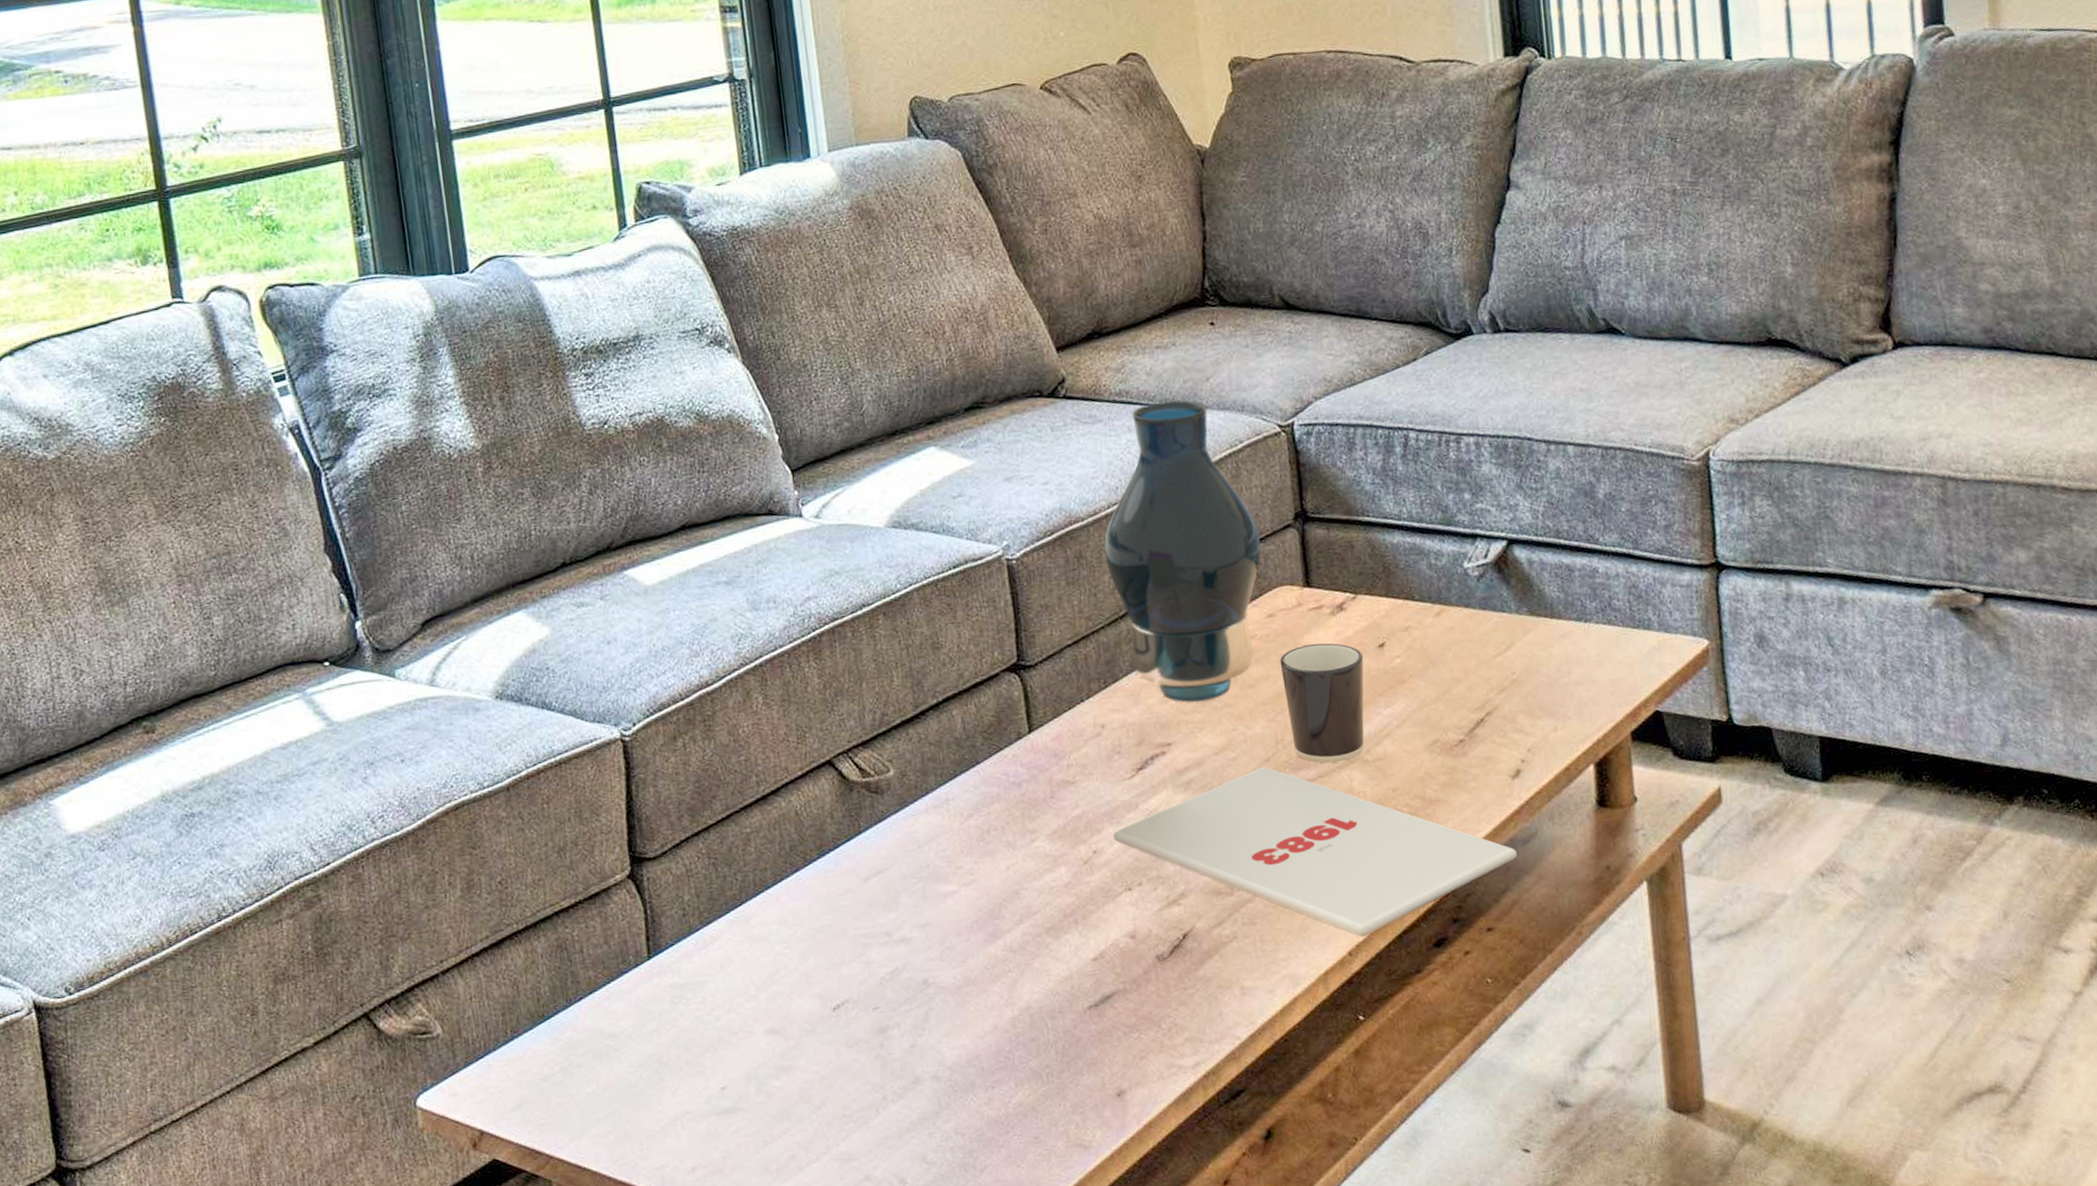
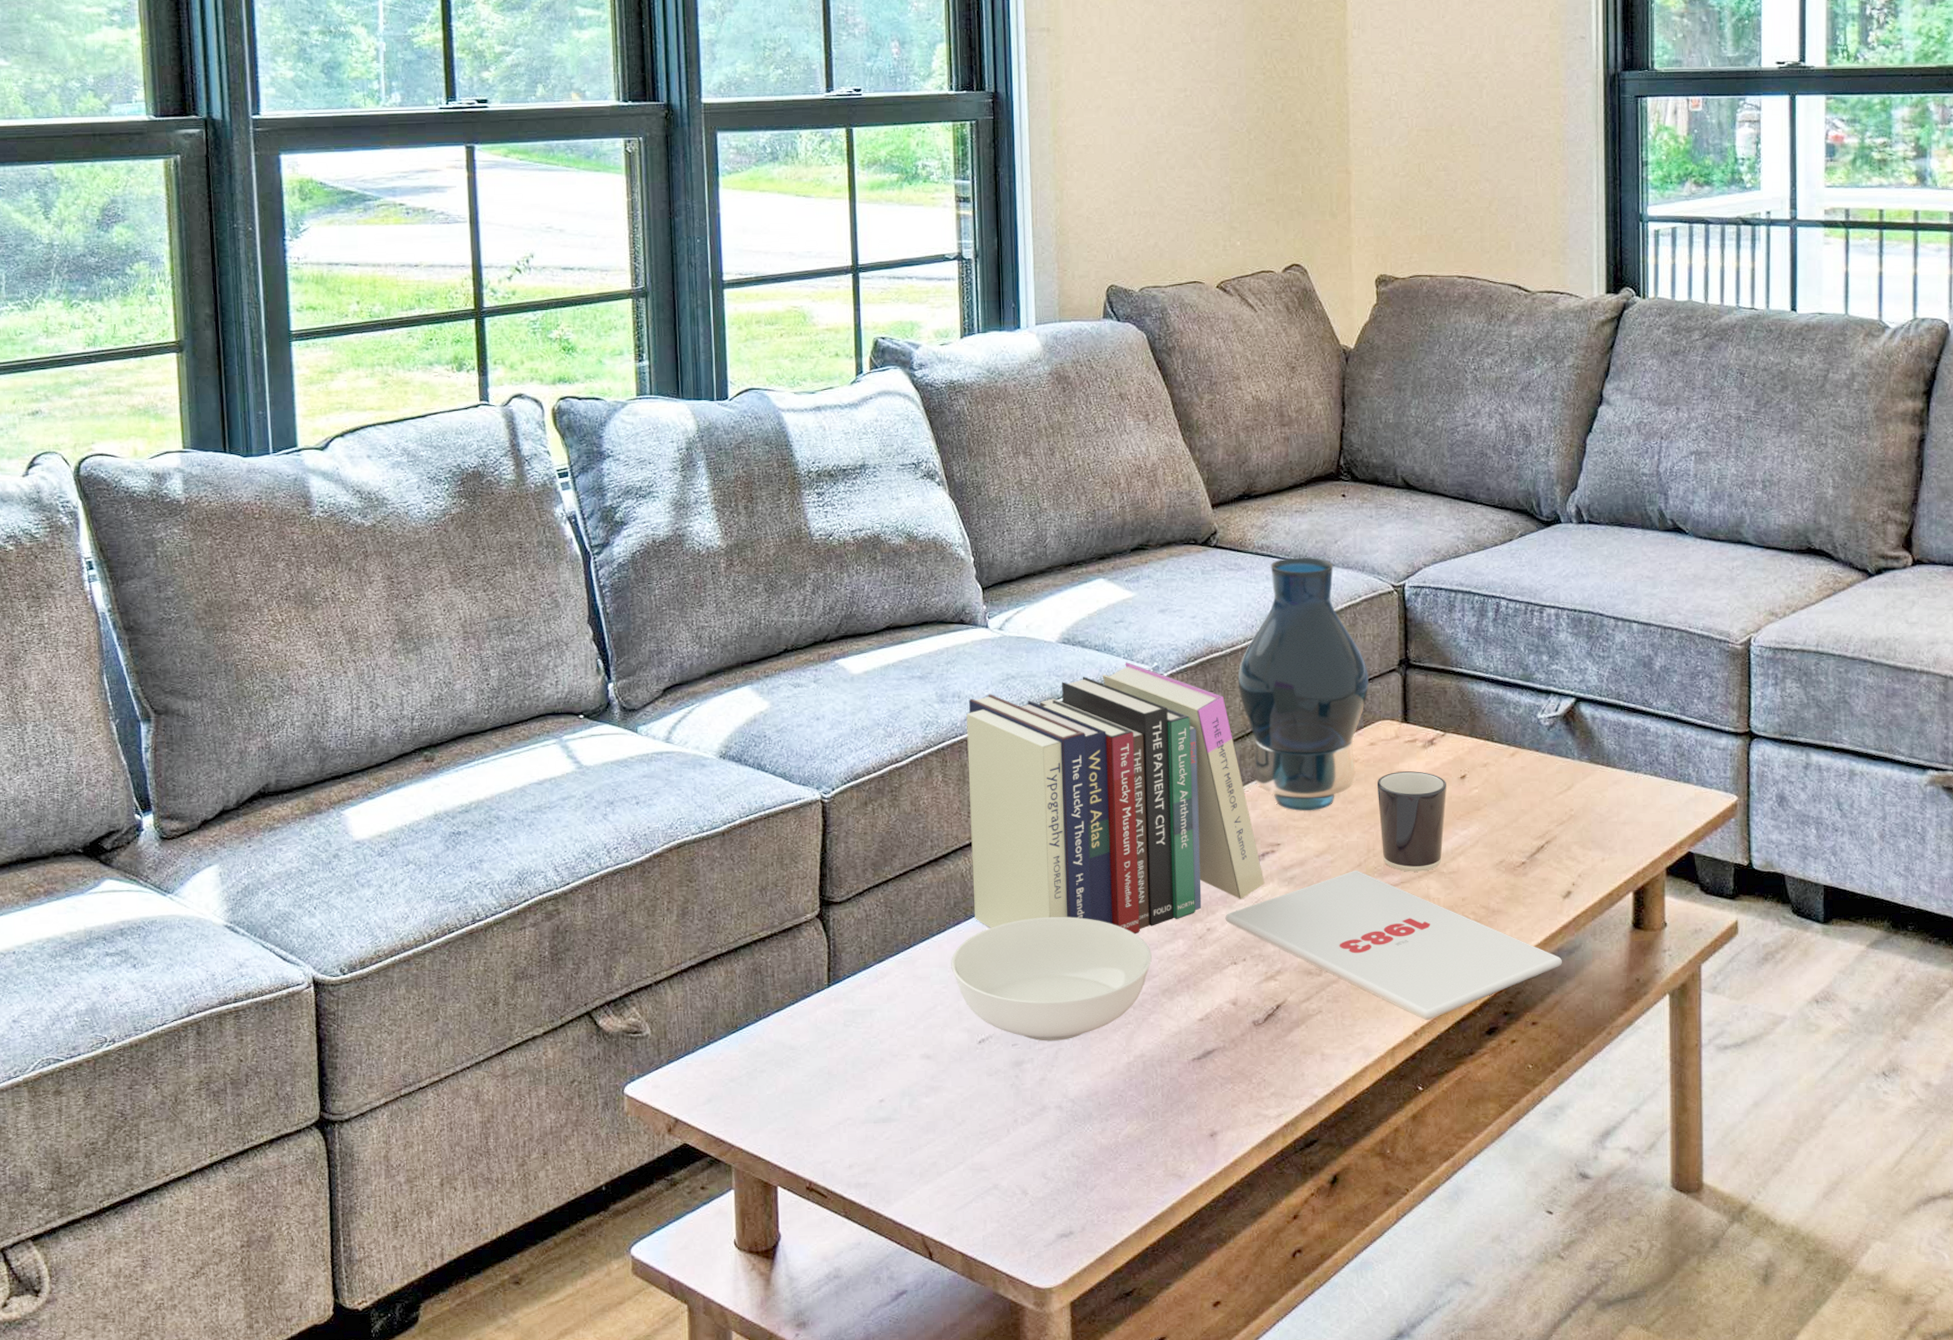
books: none [785,543,1157,873] -> present [966,662,1265,935]
bowl: none [792,851,1031,1001] -> present [951,916,1152,1041]

